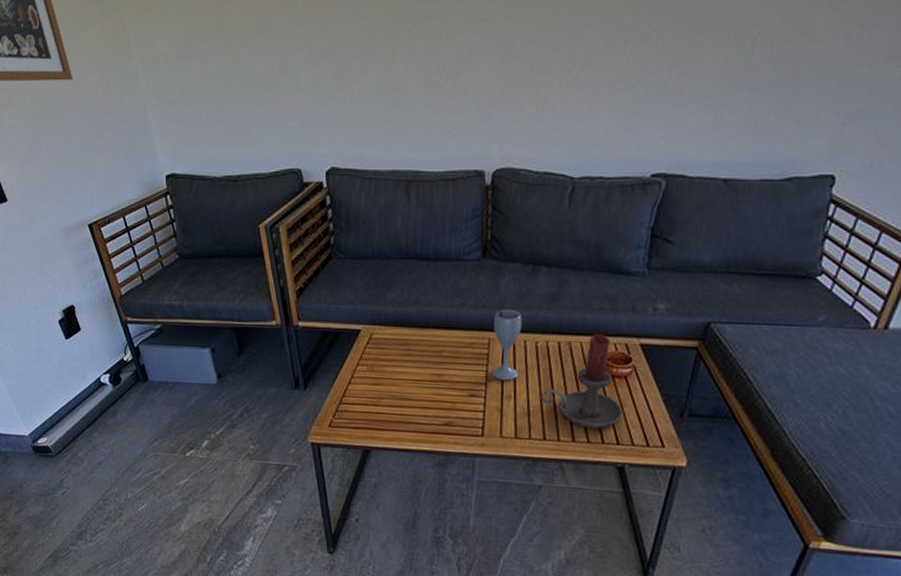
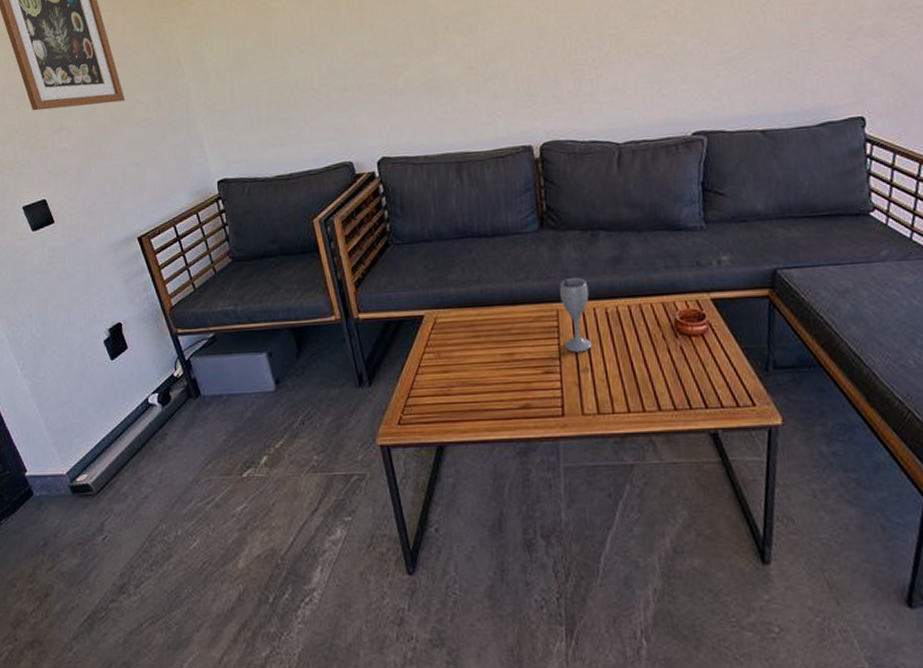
candle holder: present [540,333,624,429] -> none [618,291,707,394]

